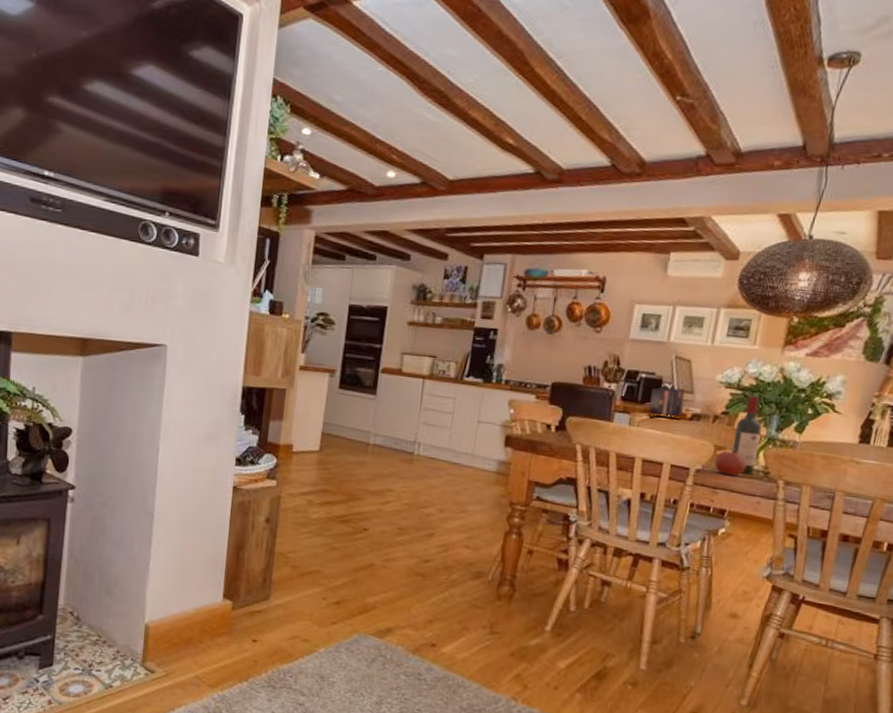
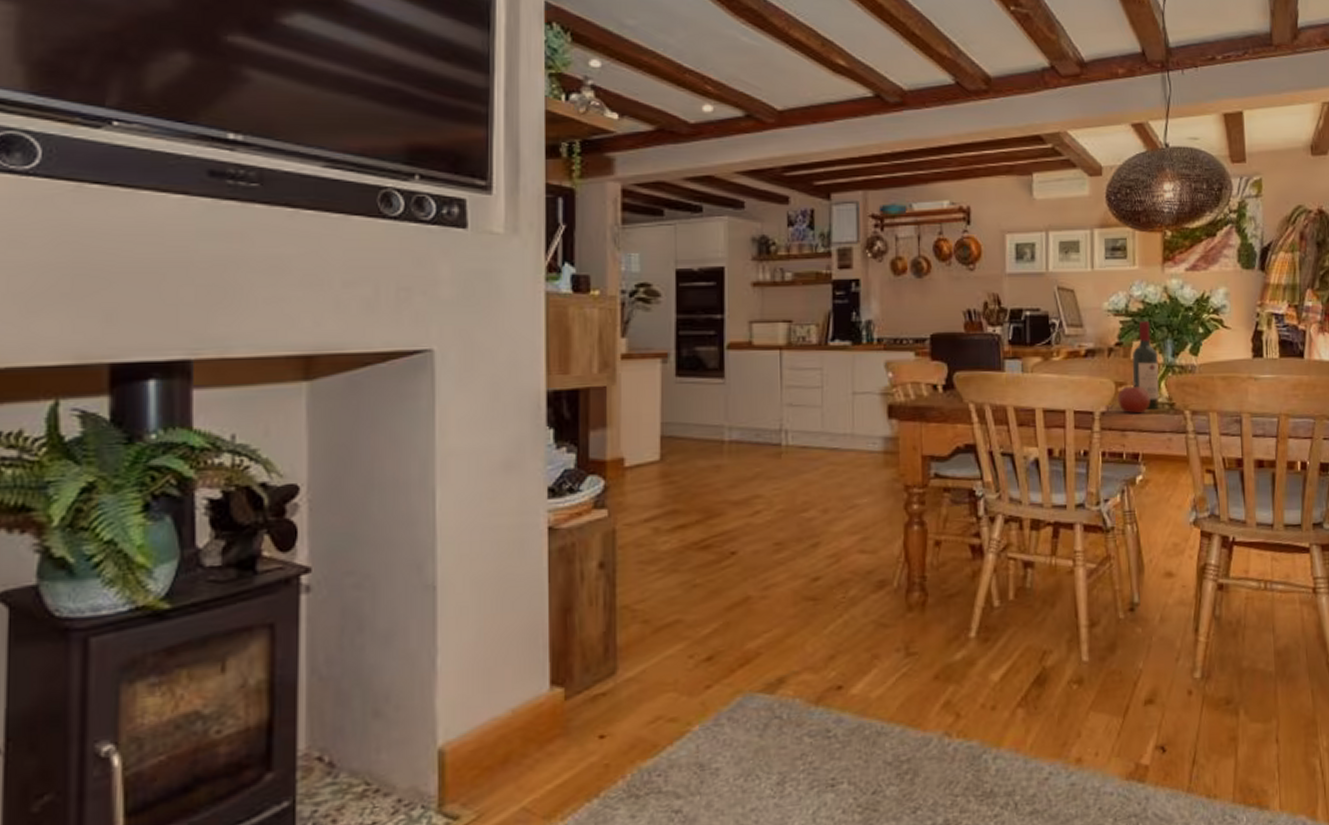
books: present [649,386,686,417] -> none [1039,323,1077,355]

